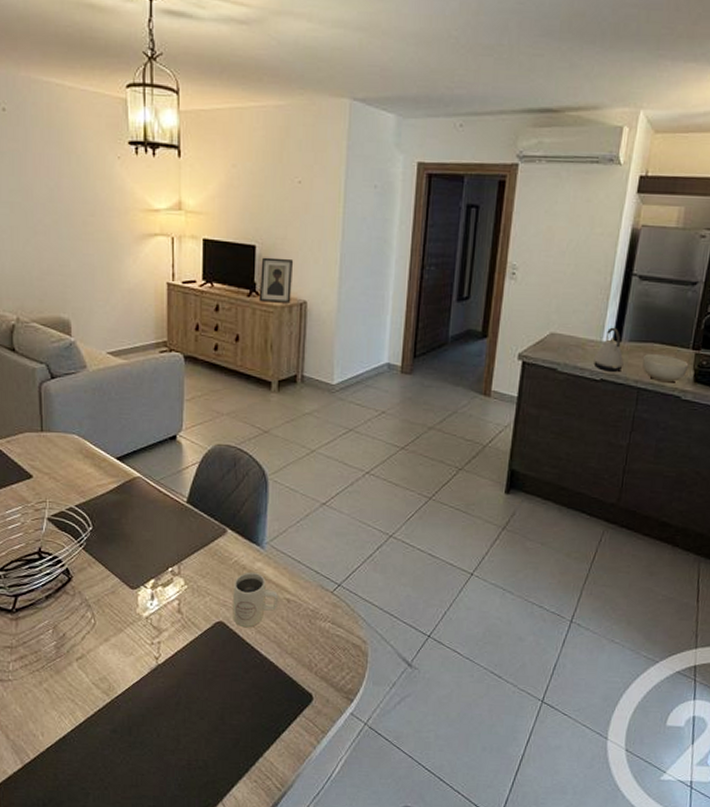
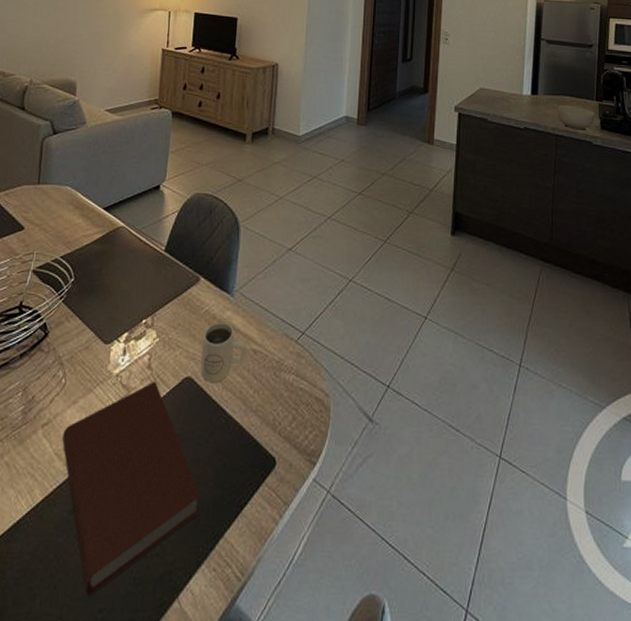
book: none [98,624,239,796] -> present [62,381,201,596]
picture frame: present [258,257,294,303] -> none [238,27,268,65]
kettle: present [593,327,624,373] -> none [517,83,542,122]

